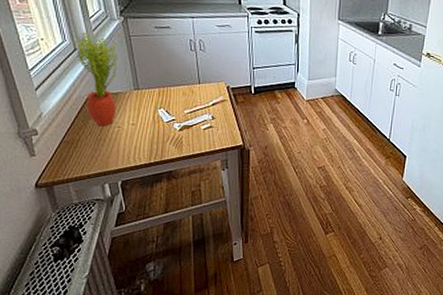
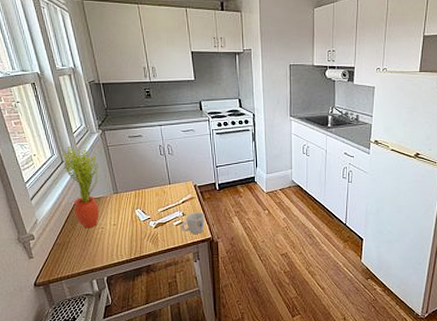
mug: none [209,116,237,141] -> present [181,212,205,235]

